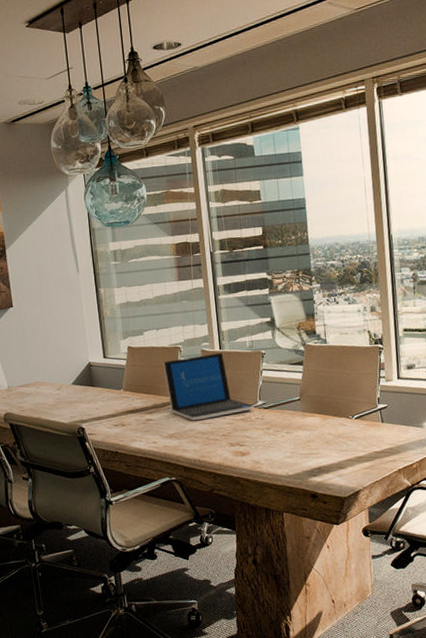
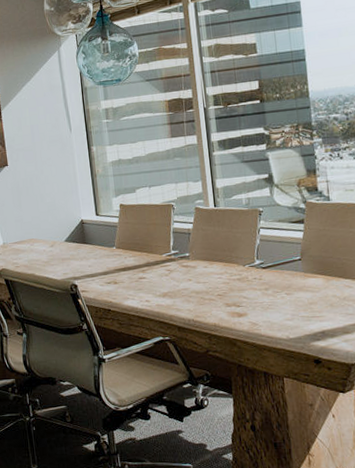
laptop: present [163,352,255,421] -> none [155,210,252,280]

